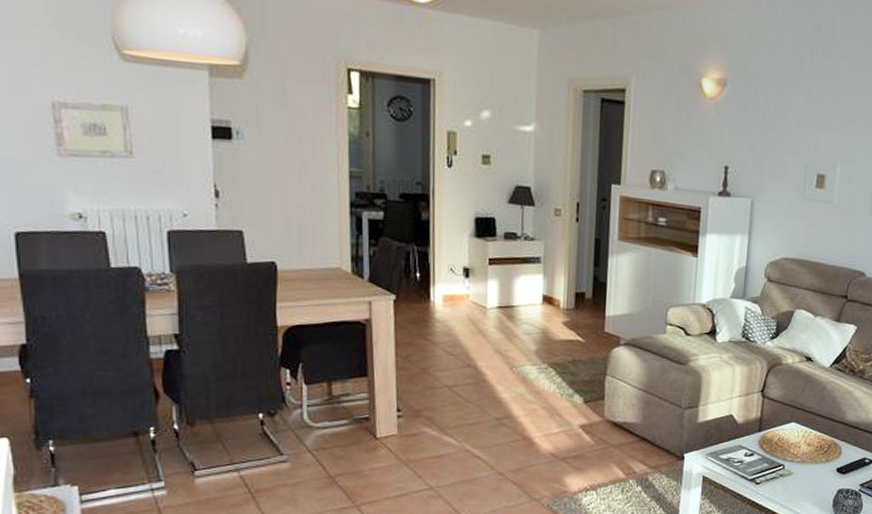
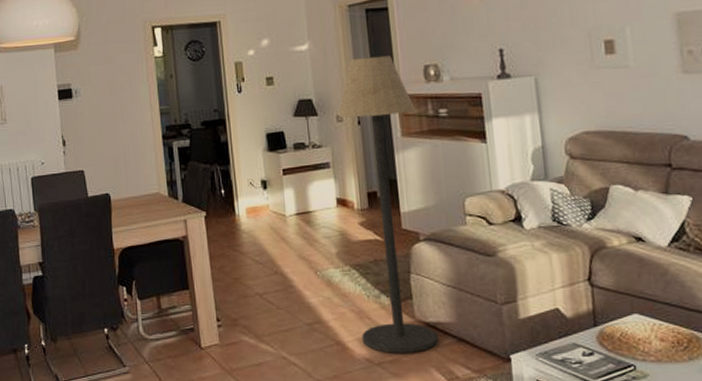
floor lamp: none [549,150,636,450] -> present [337,55,439,353]

